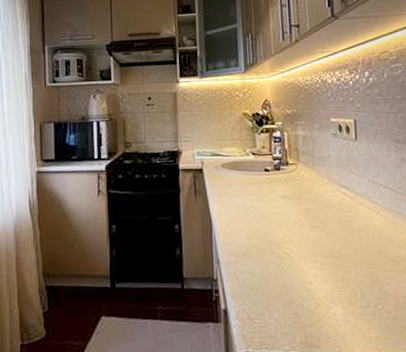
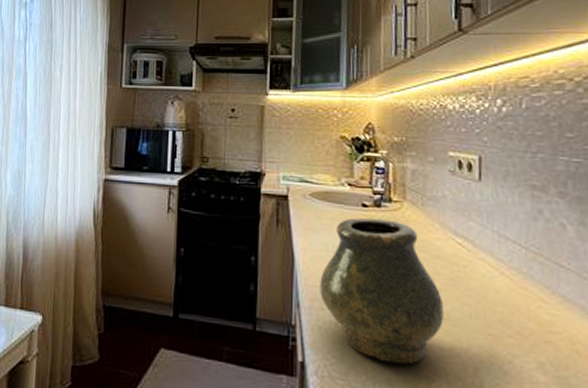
vase: none [234,180,336,299] -> present [320,218,444,365]

